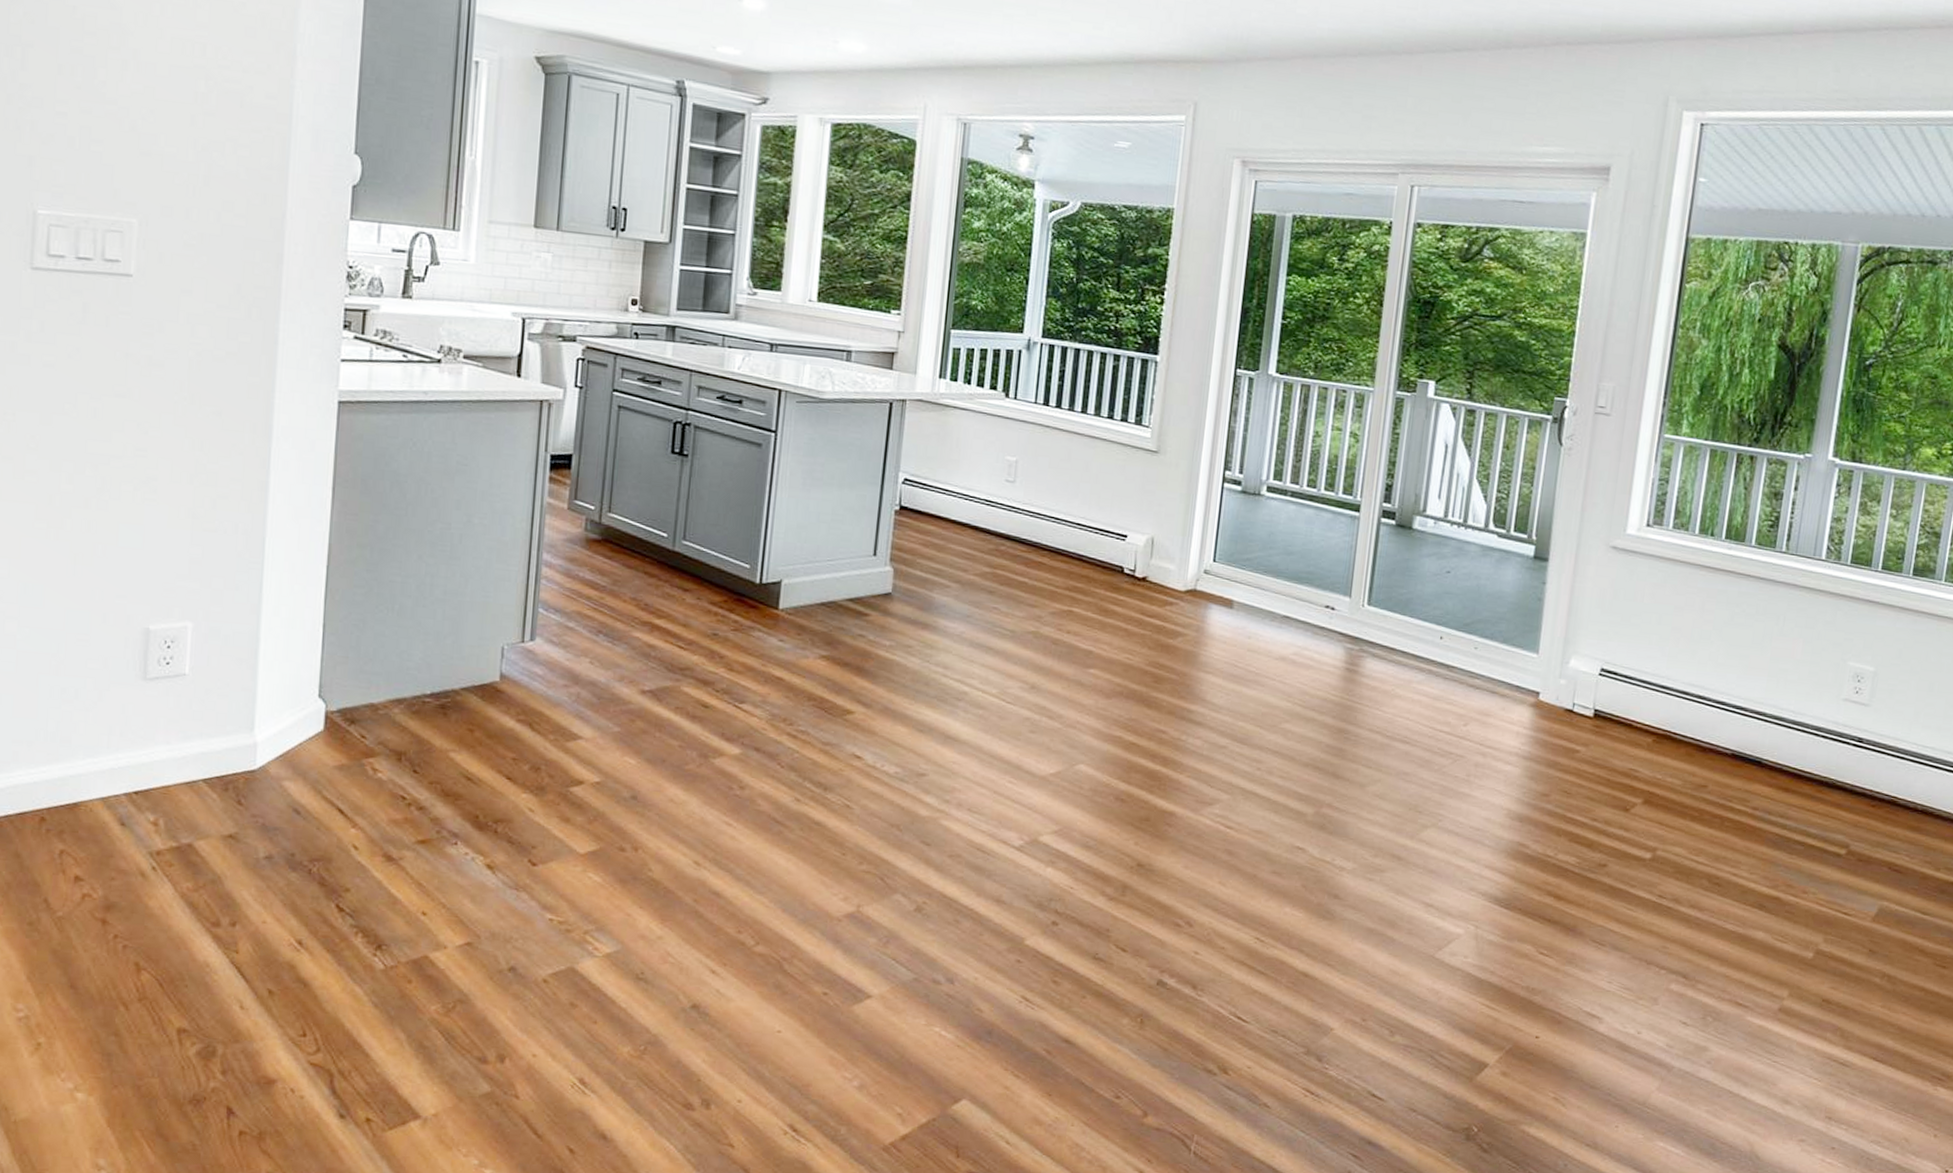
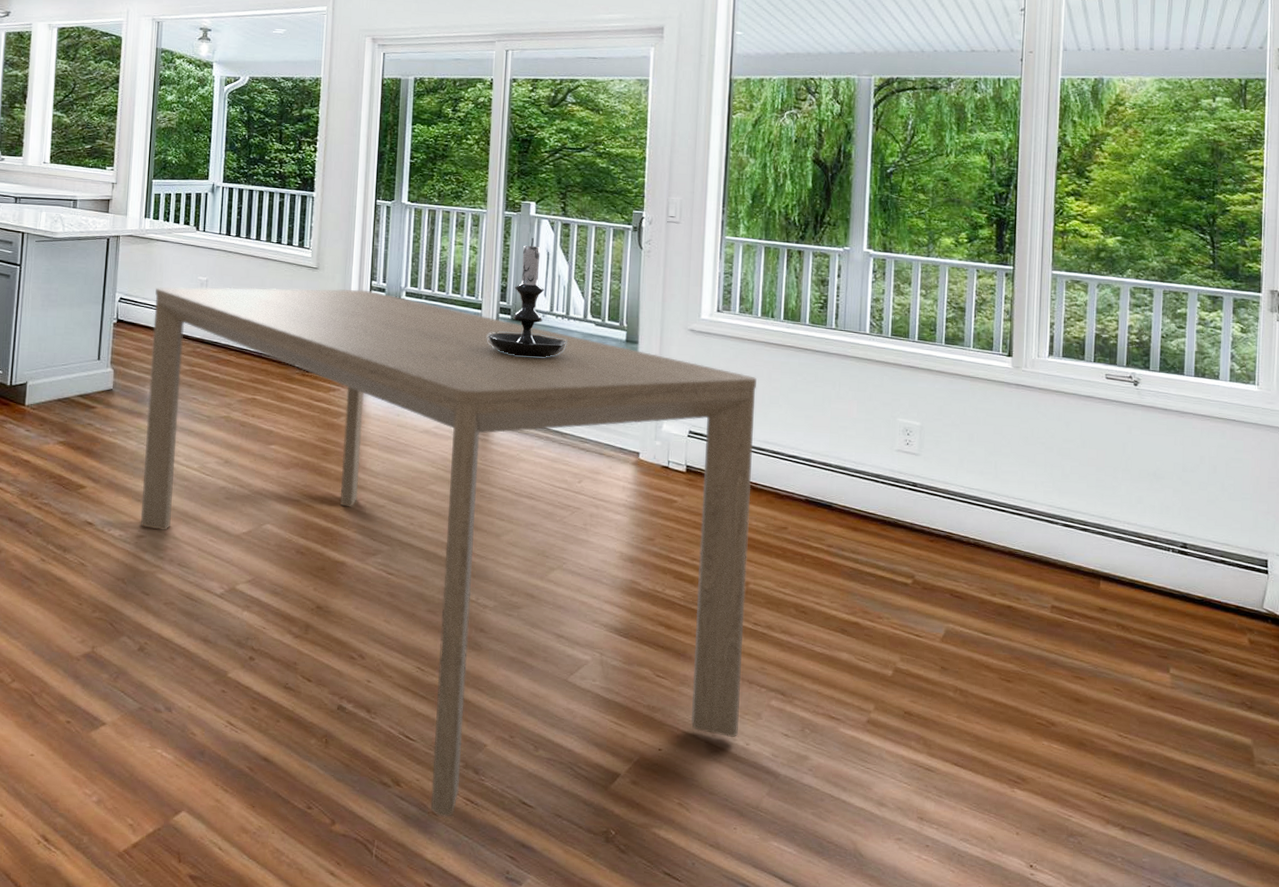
dining table: none [923,467,1687,1110] -> present [141,287,757,817]
candle holder: none [1364,426,1462,574] -> present [487,238,567,358]

